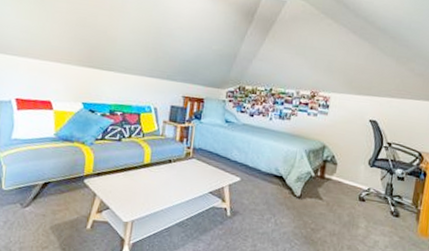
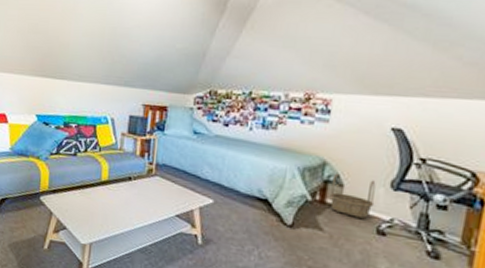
basket: none [327,154,359,189] -> present [330,173,376,219]

